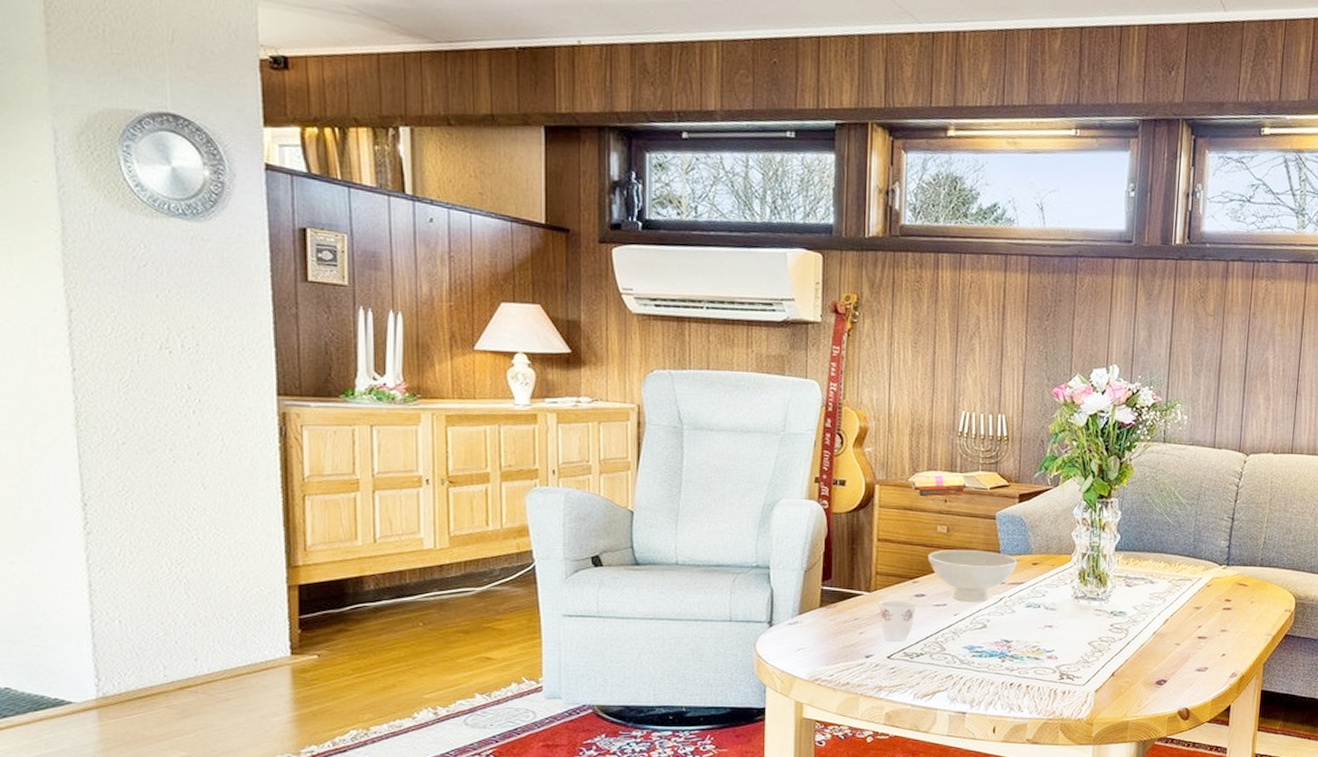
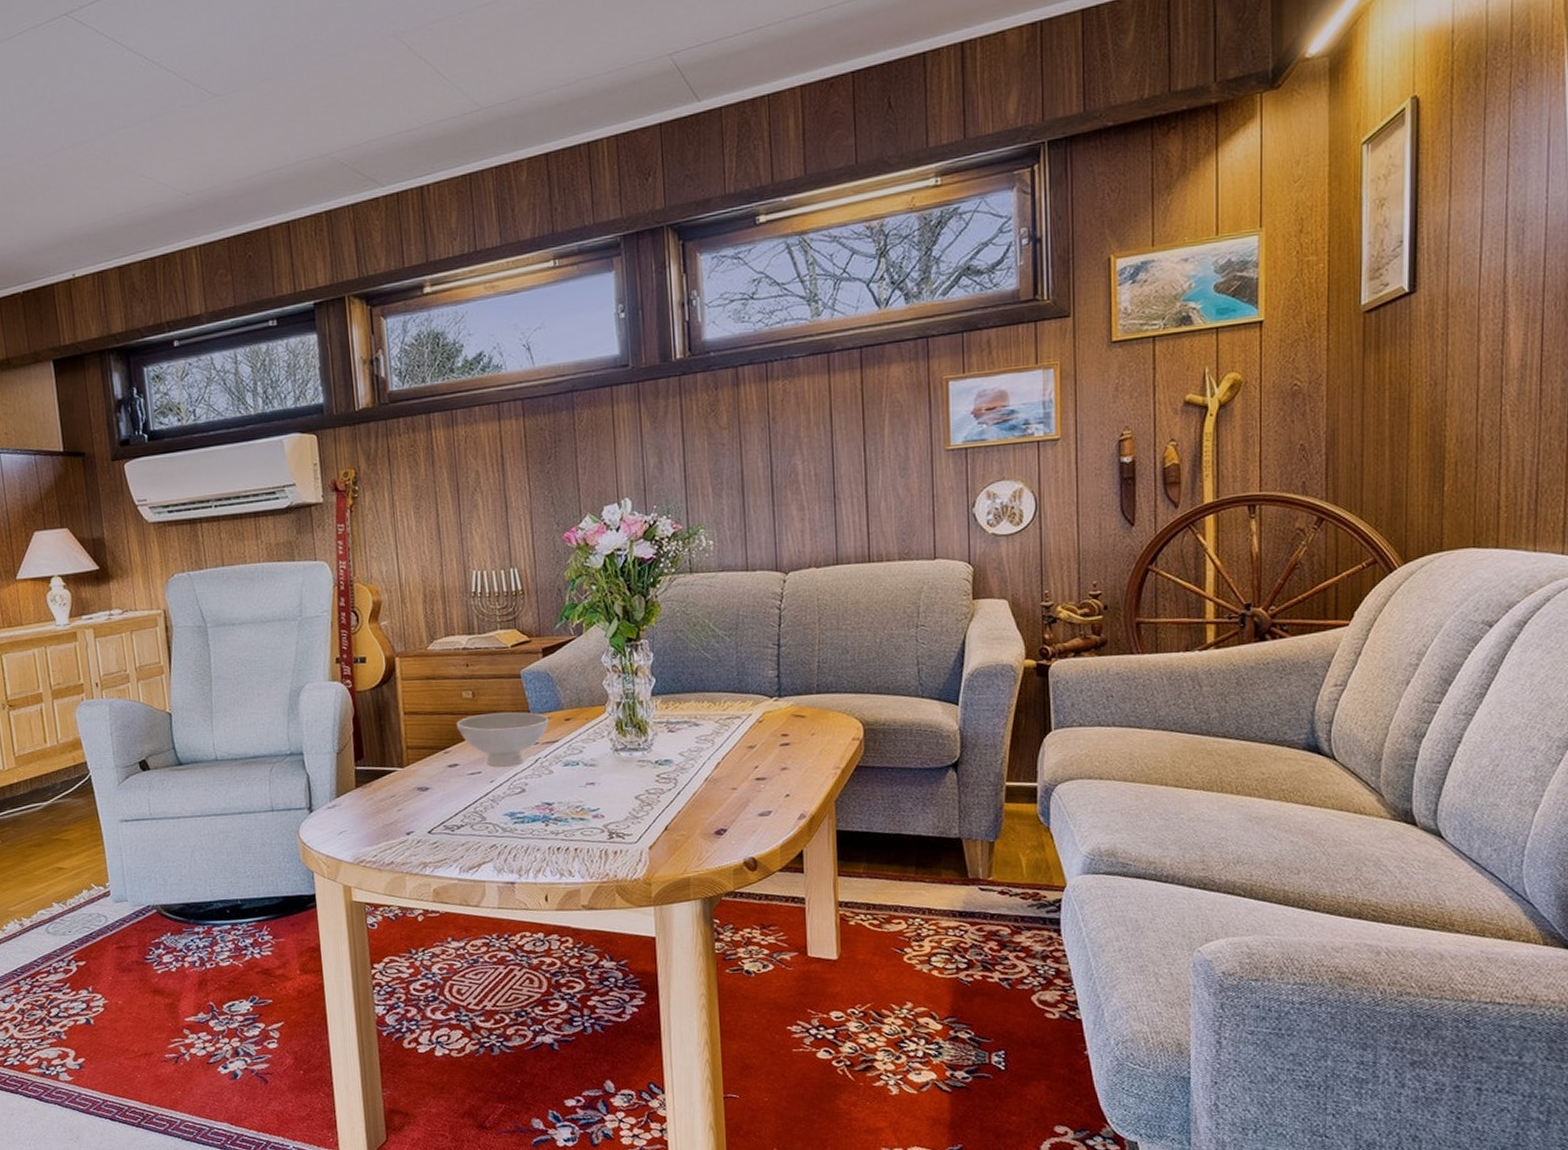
teacup: present [877,599,919,643] -> none [411,771,453,817]
books: present [911,474,966,496] -> none [430,636,487,663]

